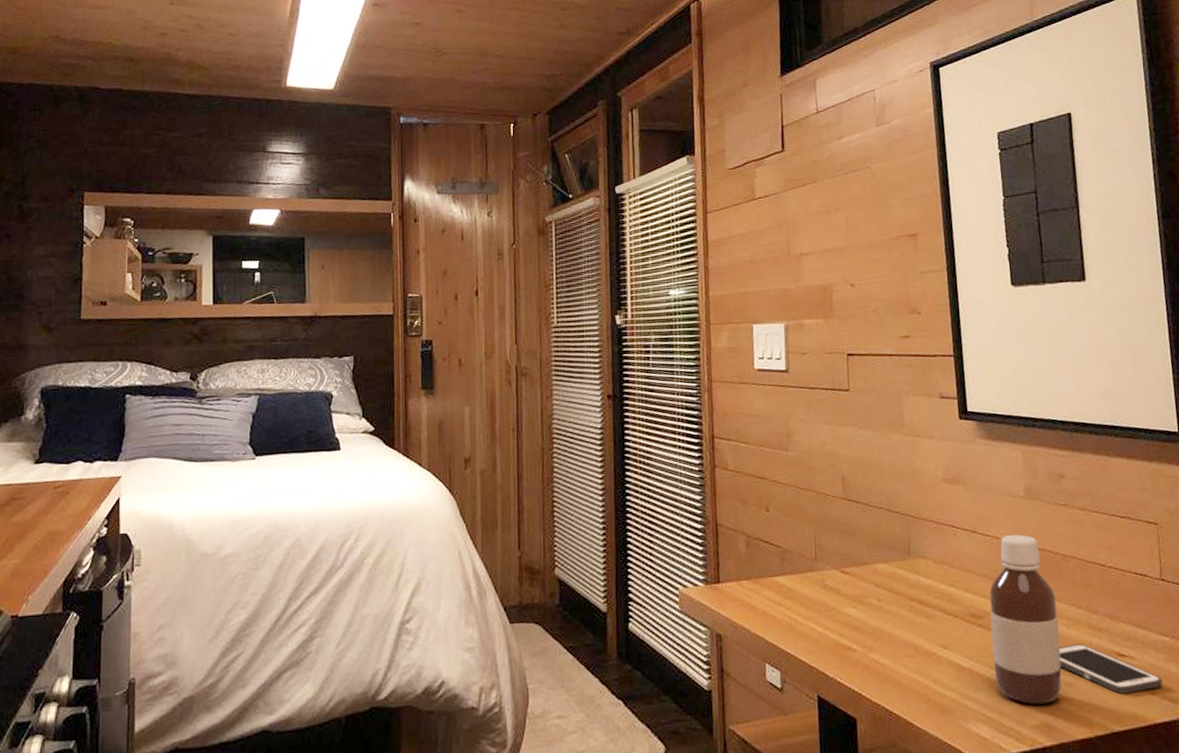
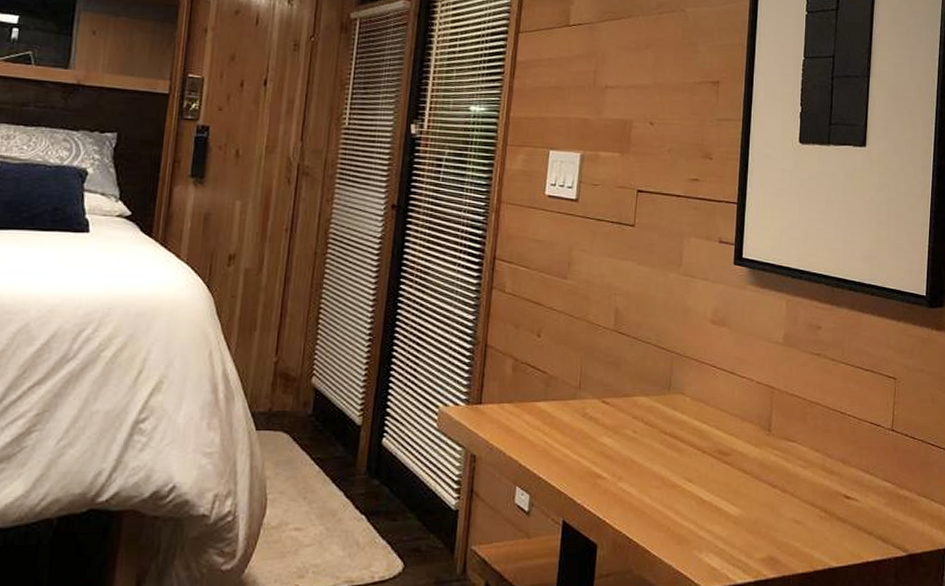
bottle: present [989,534,1062,705] -> none [731,378,797,539]
cell phone: present [1058,644,1163,694] -> none [792,485,879,533]

